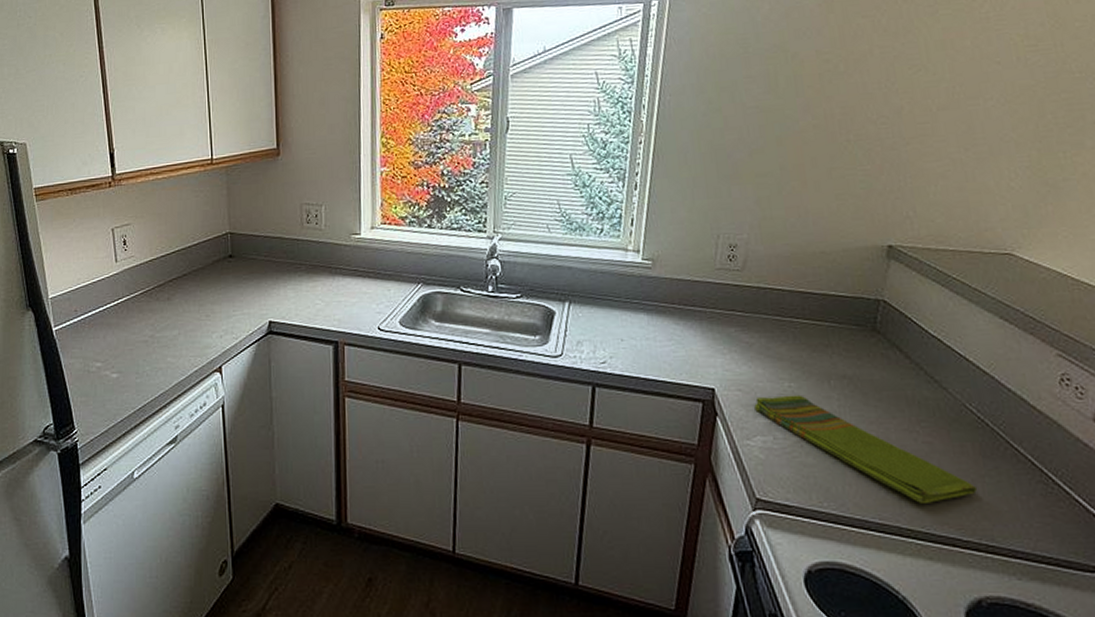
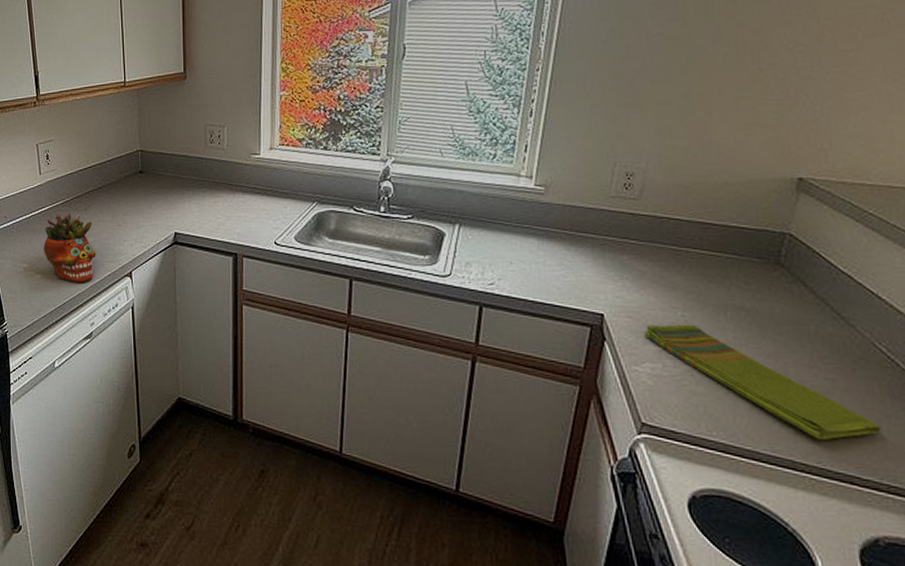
succulent planter: none [119,304,181,382] -> present [43,213,96,283]

